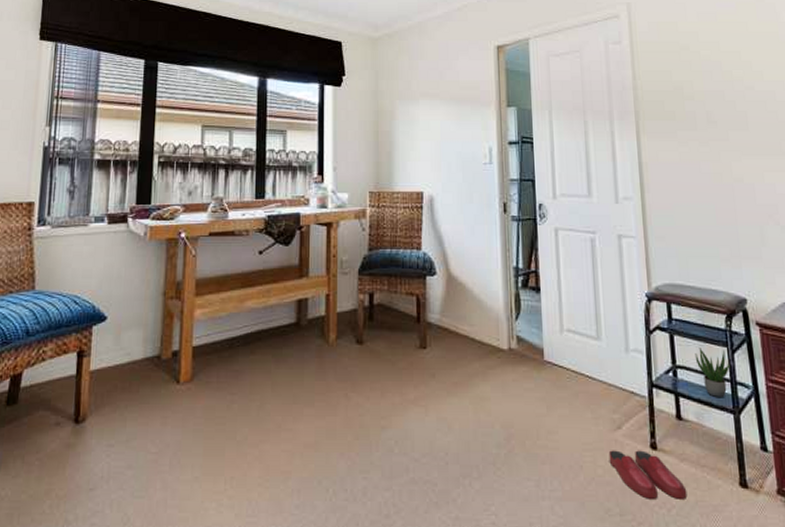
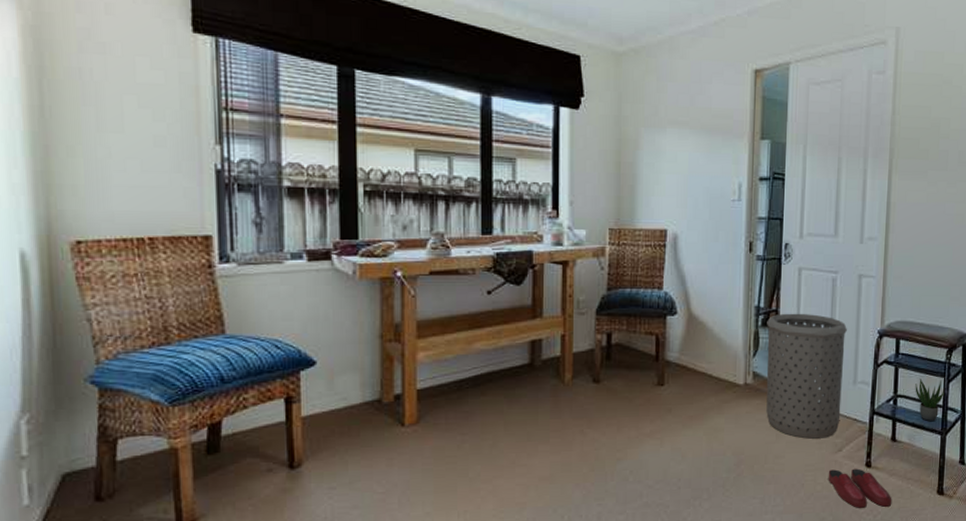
laundry basket: none [527,274,616,413] -> present [766,313,847,439]

